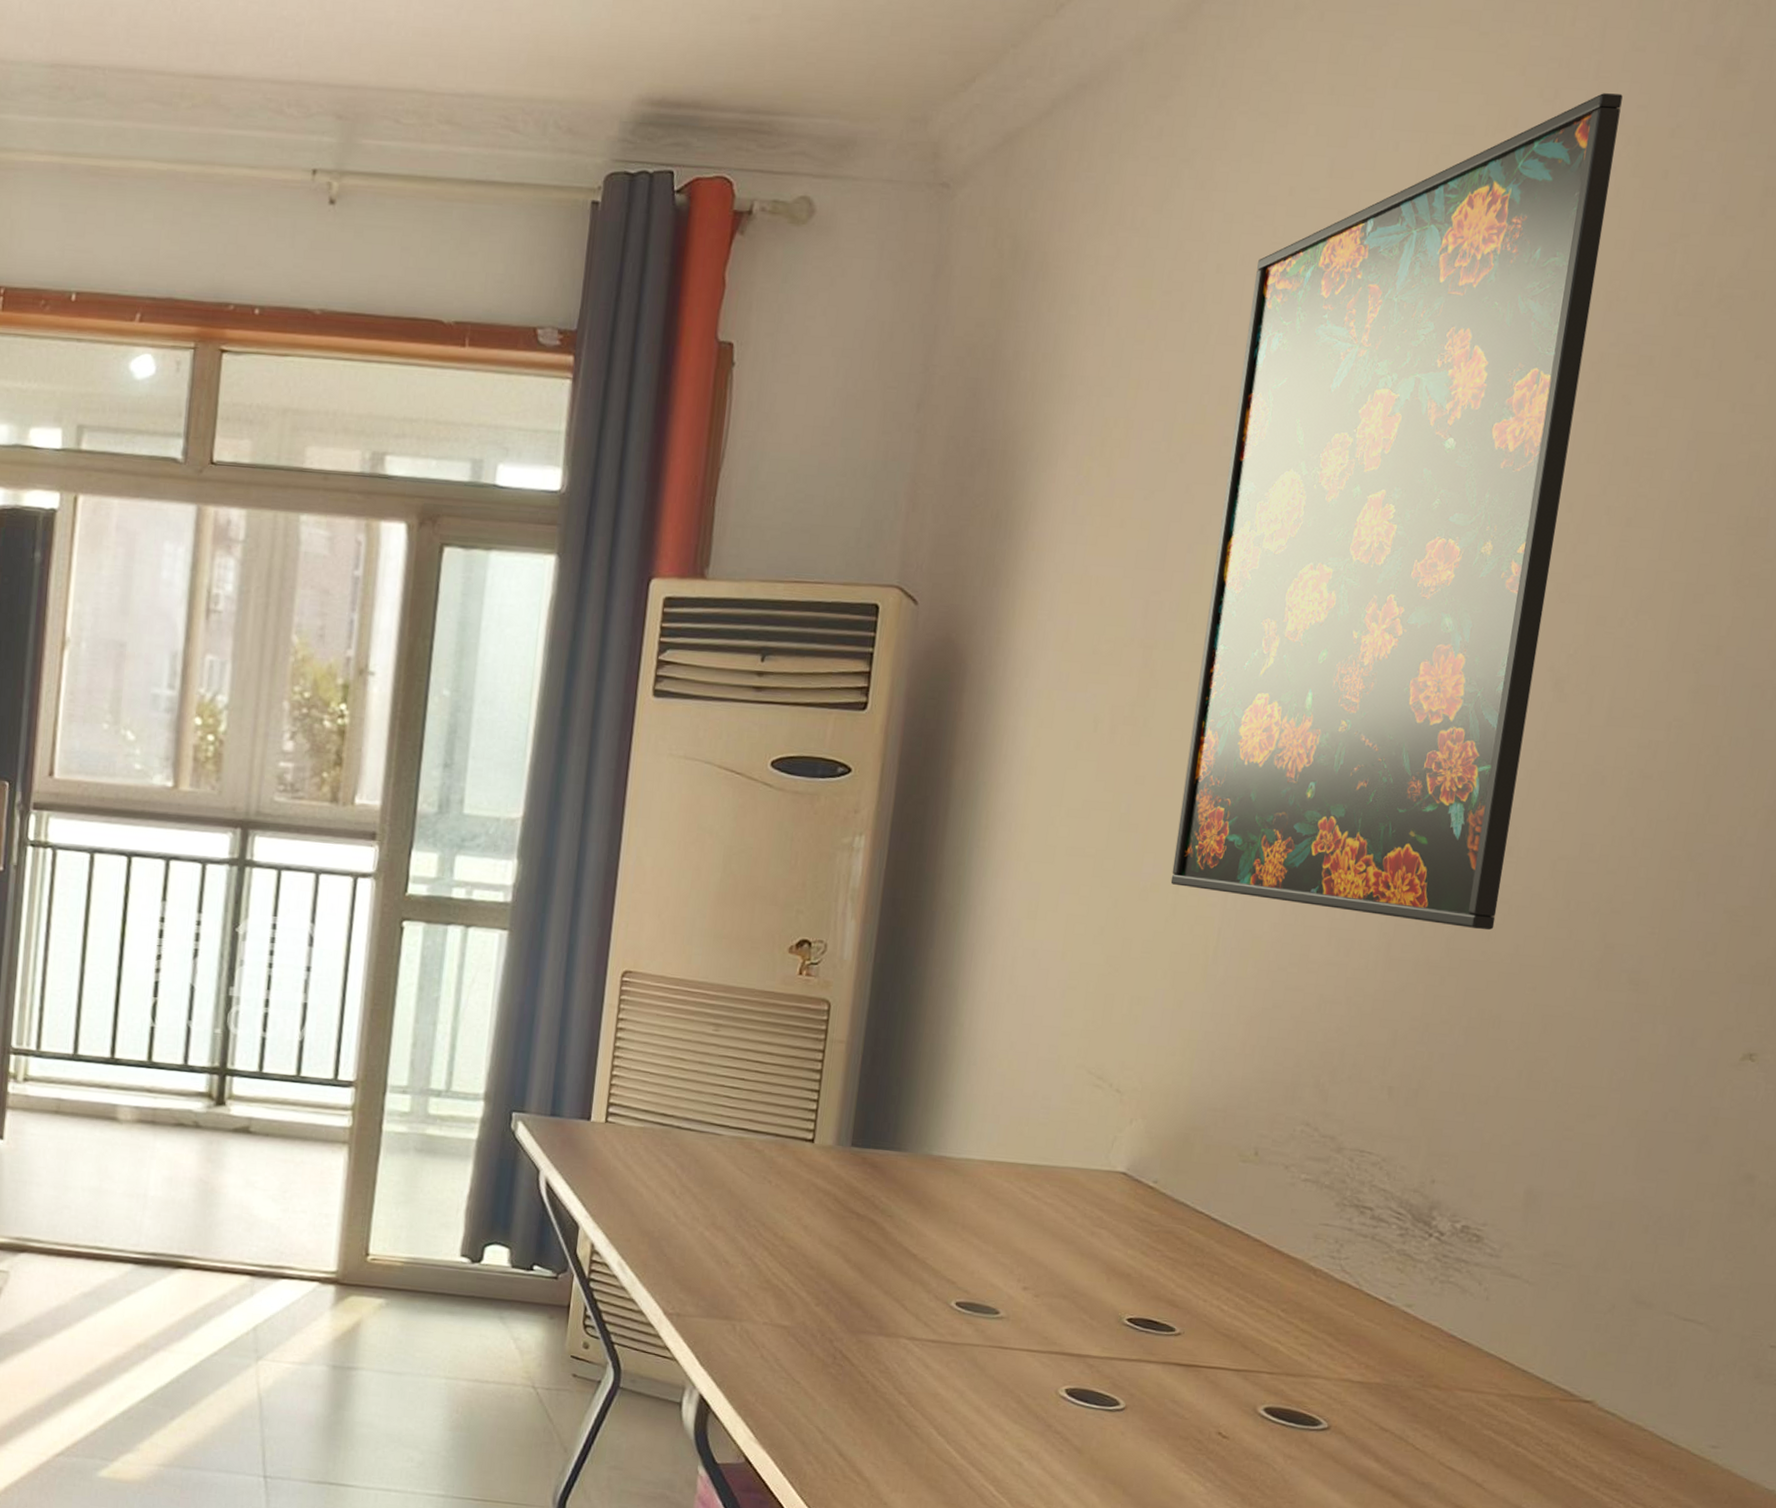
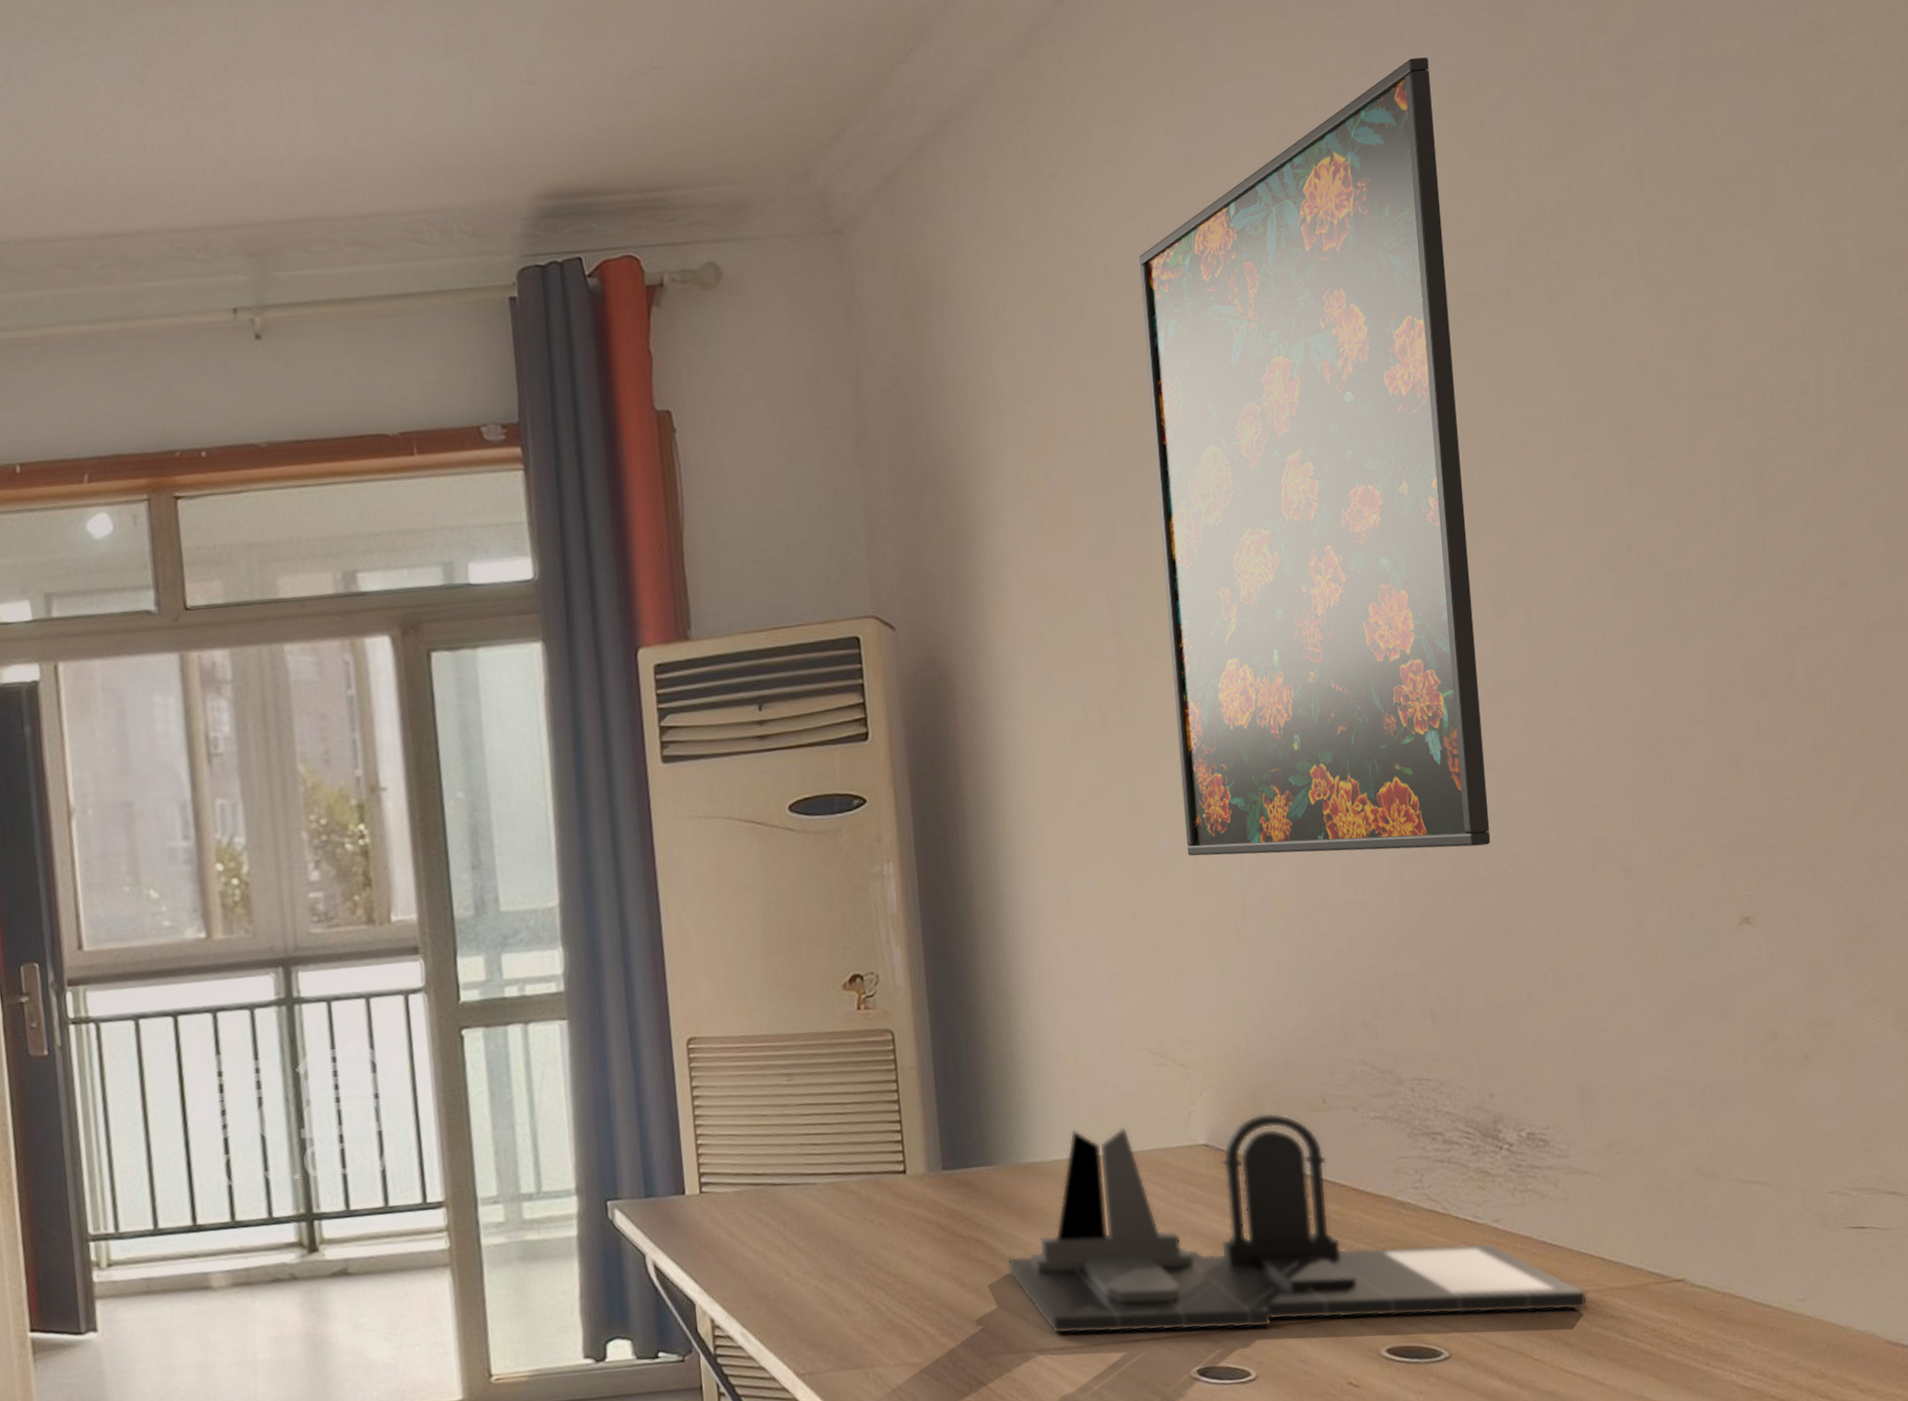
desk organizer: none [896,1133,1487,1410] -> present [1007,1112,1588,1334]

